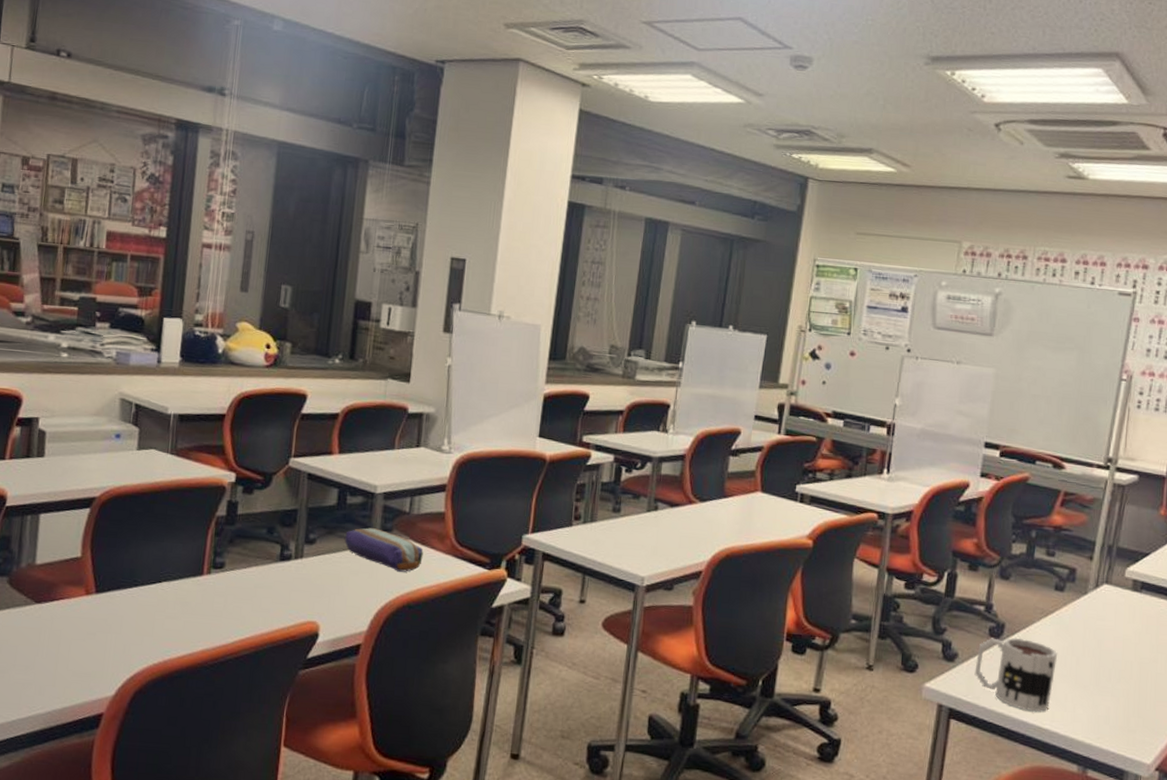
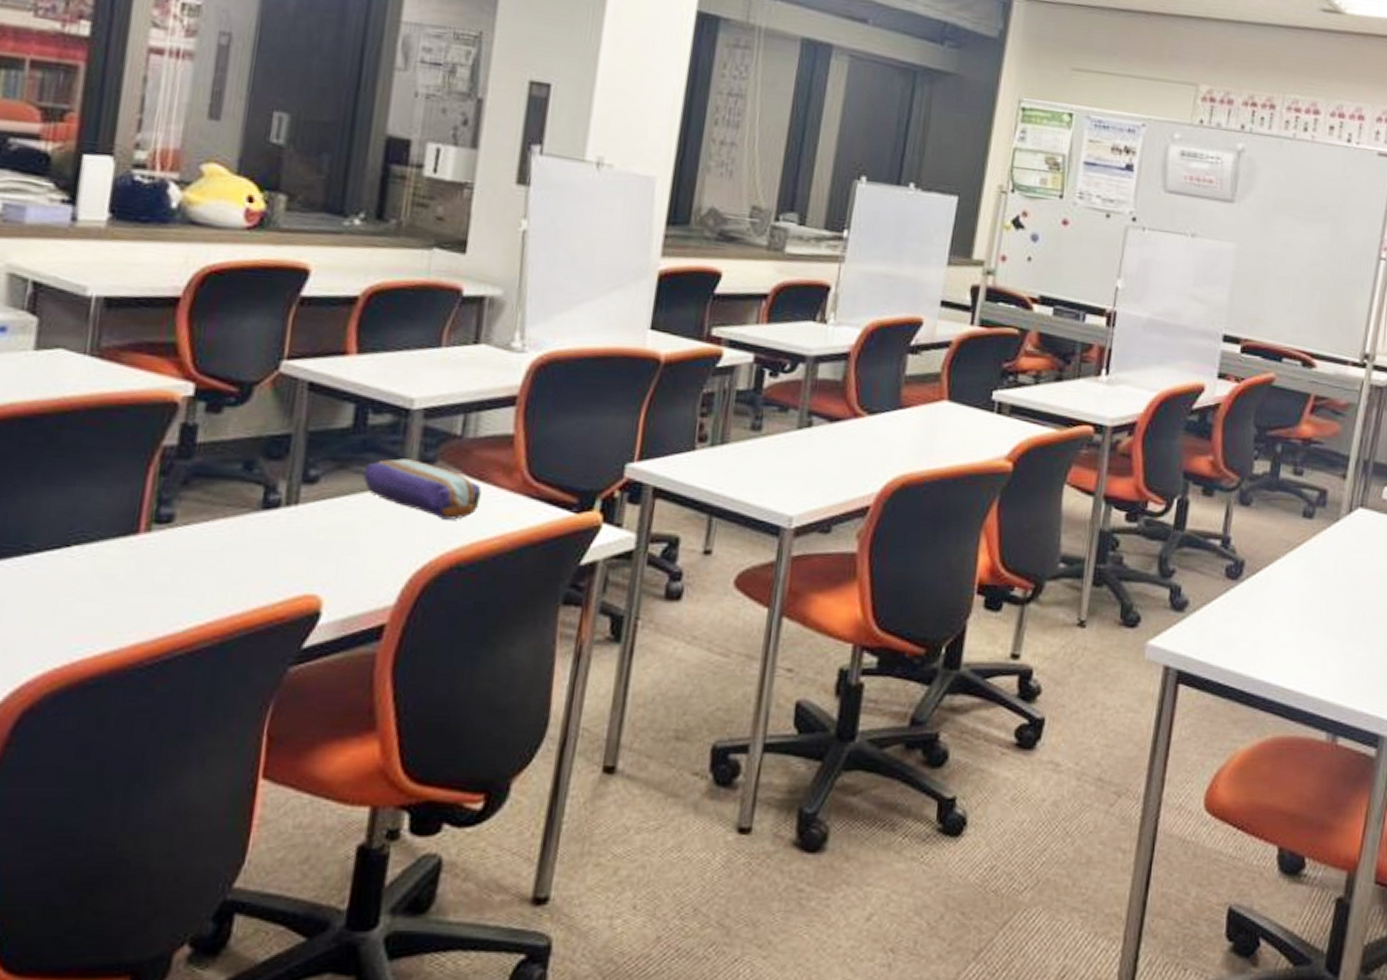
mug: present [974,638,1058,712] -> none [1208,578,1306,670]

